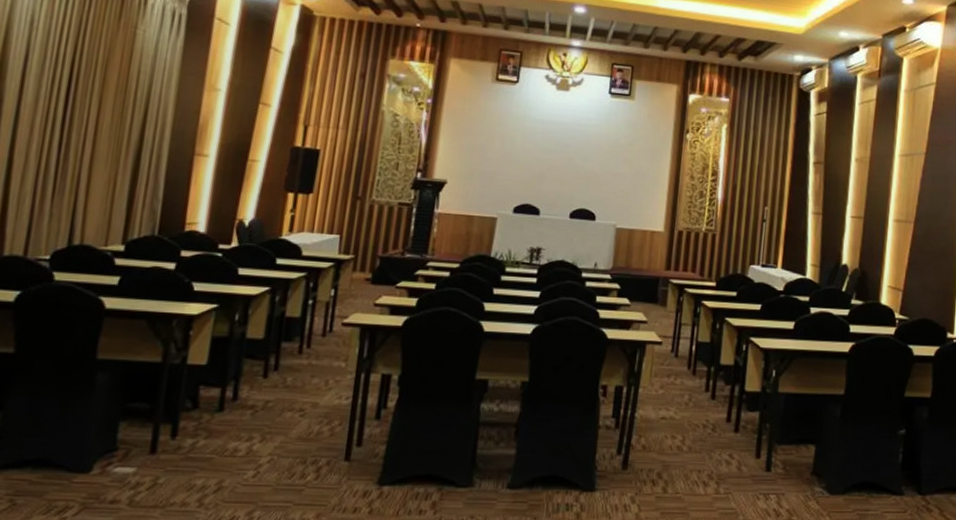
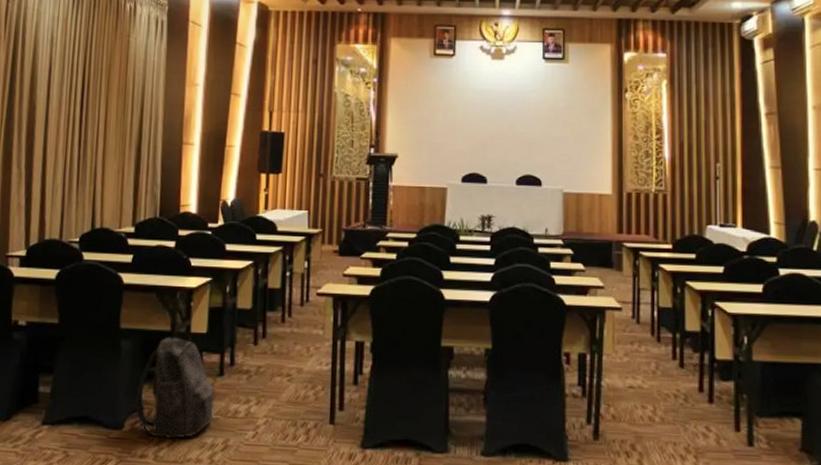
backpack: none [108,368,212,481] -> present [134,336,215,439]

